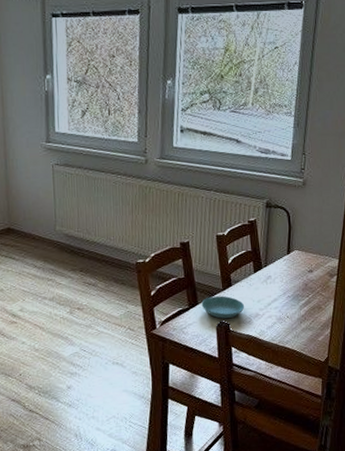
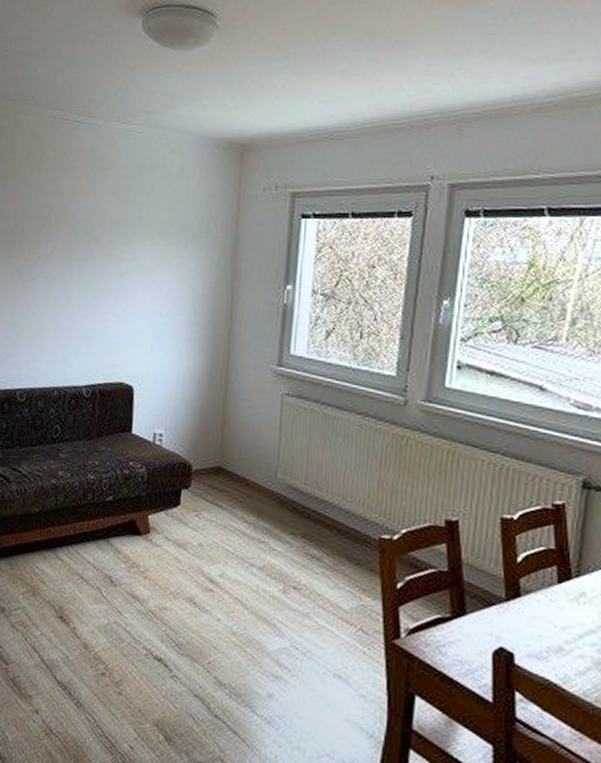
saucer: present [201,295,245,319] -> none [471,606,540,646]

